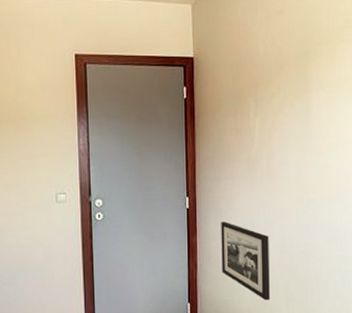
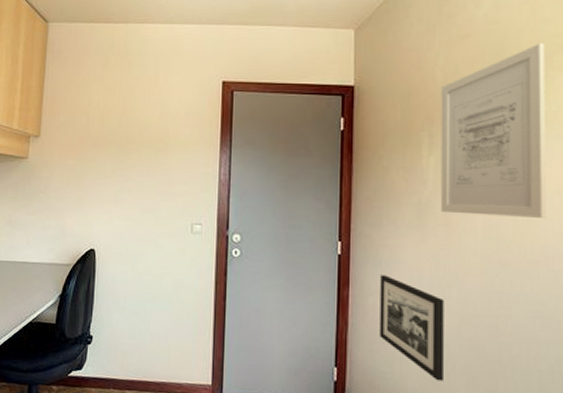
wall art: none [263,20,339,165] -> present [440,44,547,218]

